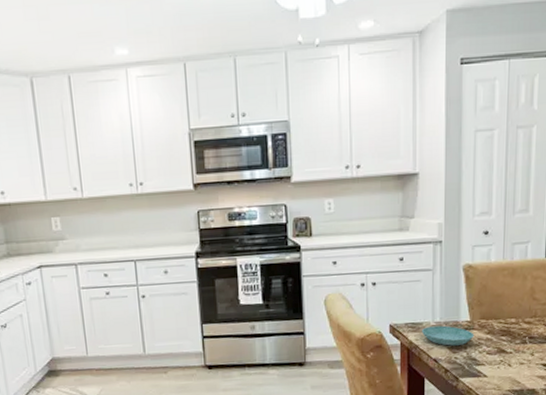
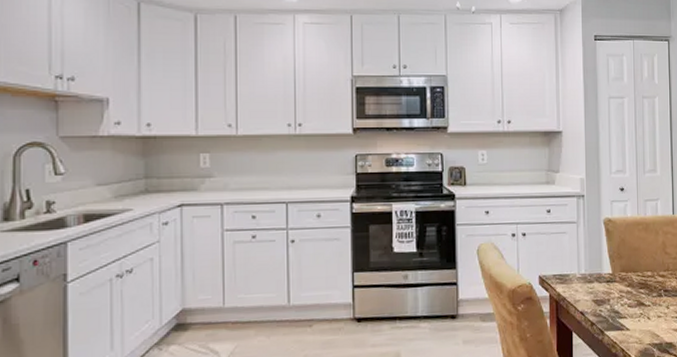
saucer: present [421,325,475,346] -> none [568,277,616,298]

